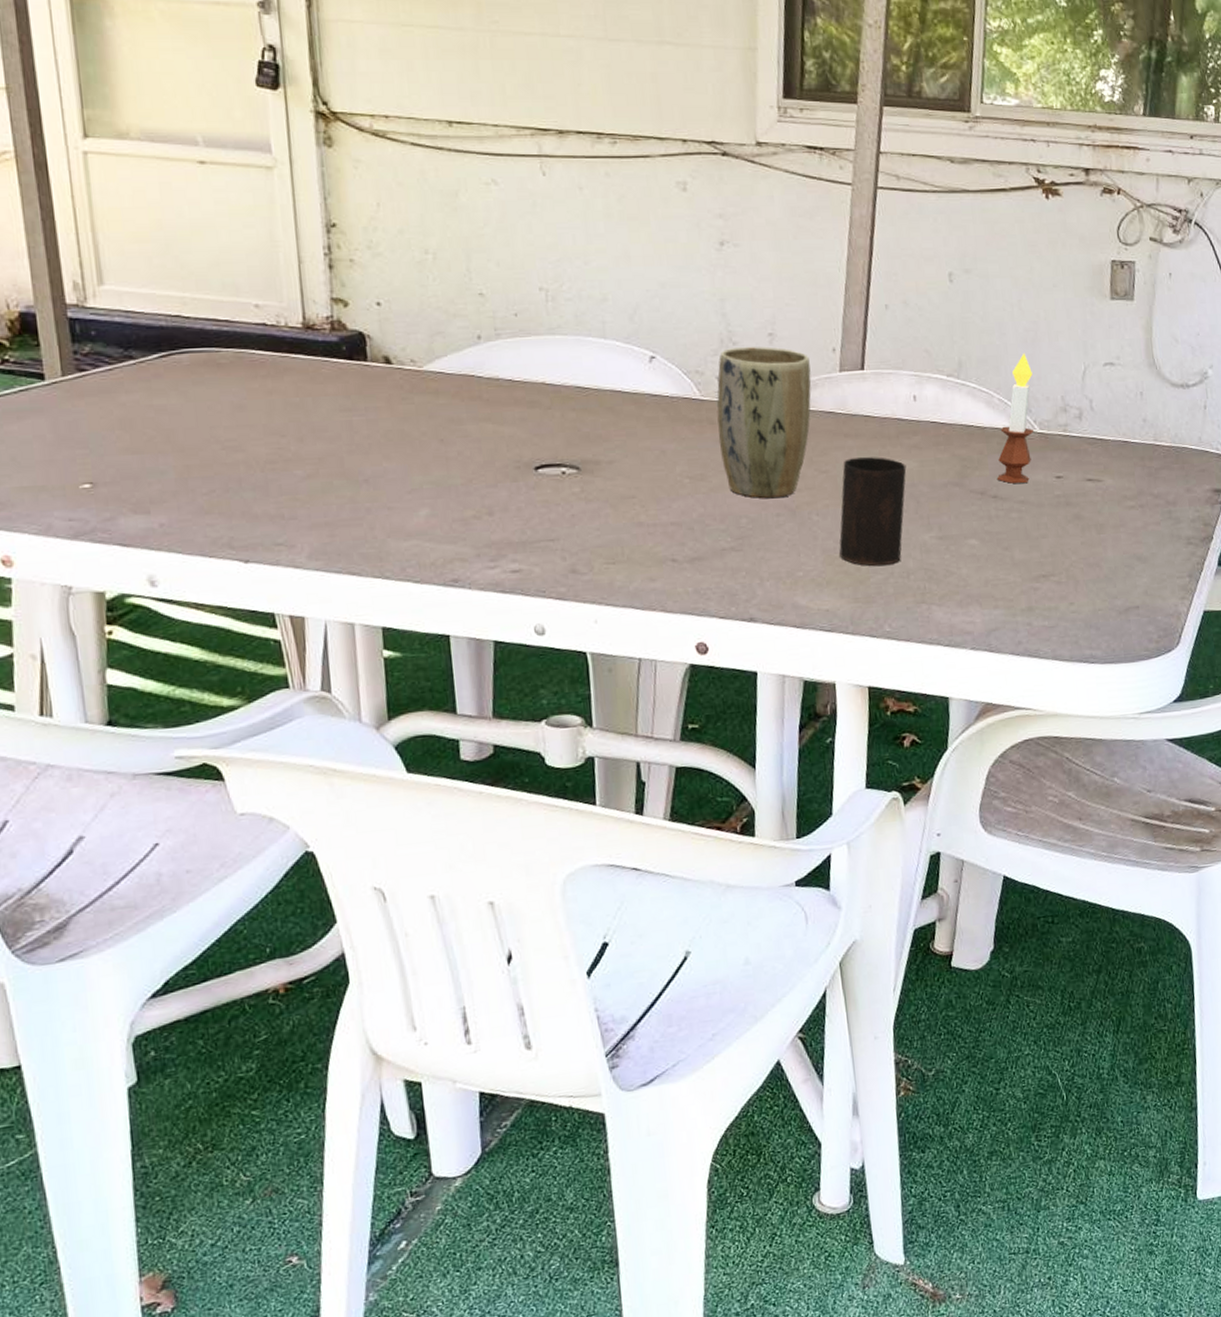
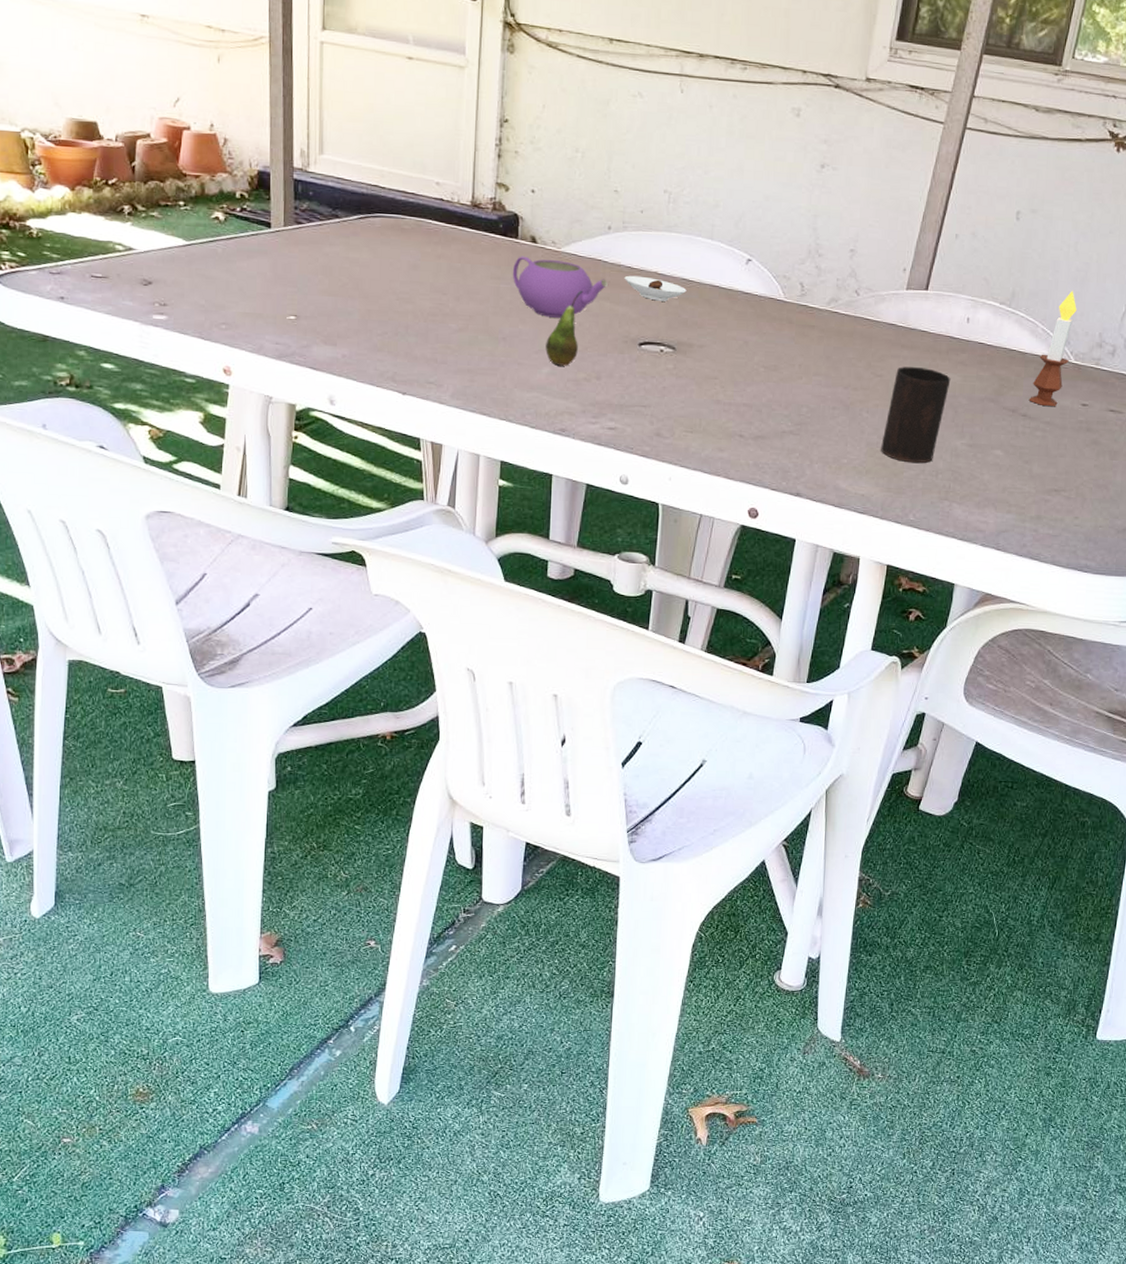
teapot: none [365,380,487,449] -> present [512,256,608,318]
fruit: none [419,413,461,505] -> present [545,290,583,366]
saucer: none [505,389,583,416] -> present [624,275,687,302]
plant pot: present [716,346,811,499] -> none [793,258,882,394]

